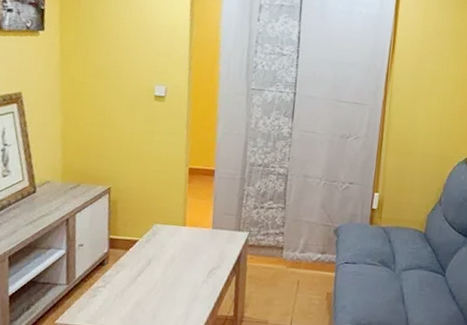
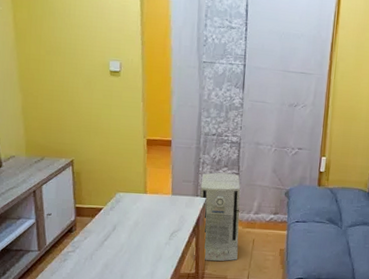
air purifier: none [242,206,286,304] -> present [200,172,241,262]

